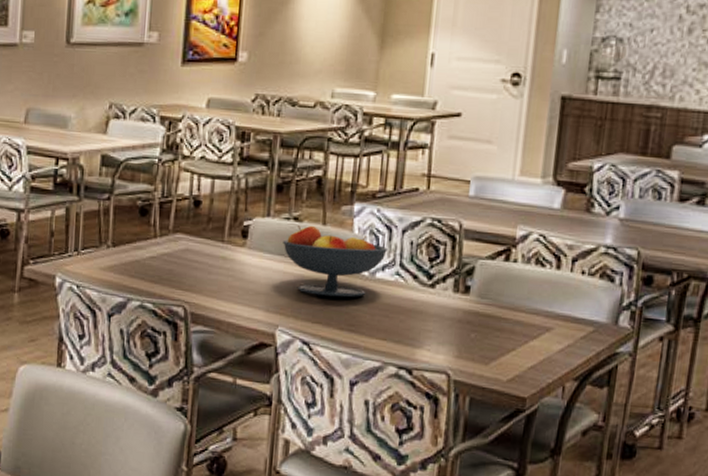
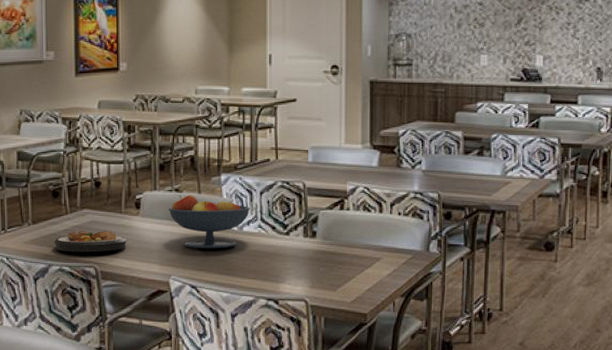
plate: none [137,259,228,289] -> present [54,230,127,252]

